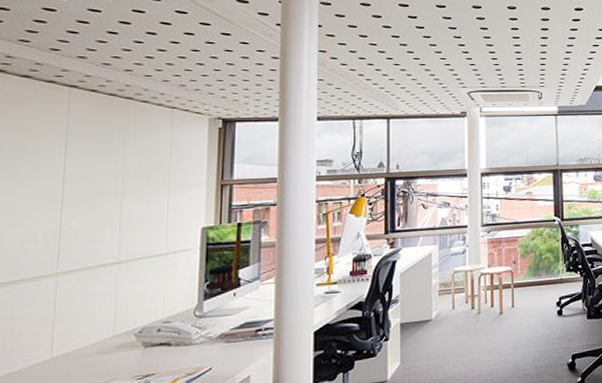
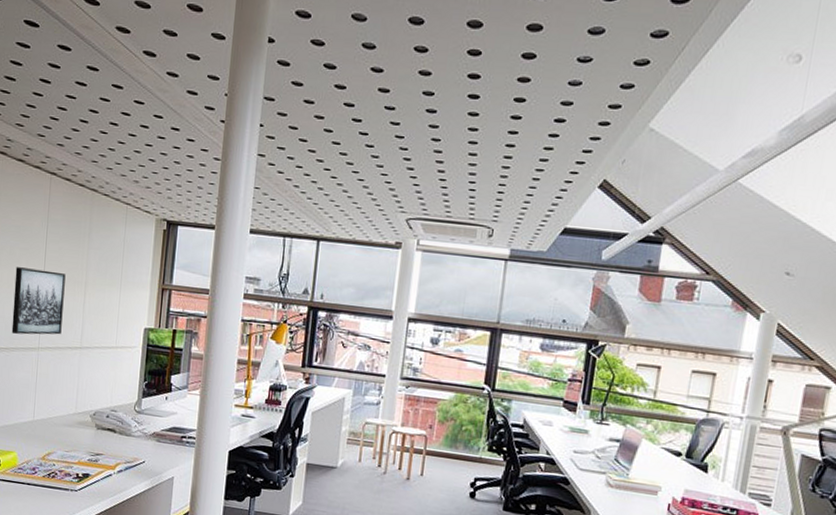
wall art: none [15,187,94,264] -> present [11,267,66,335]

